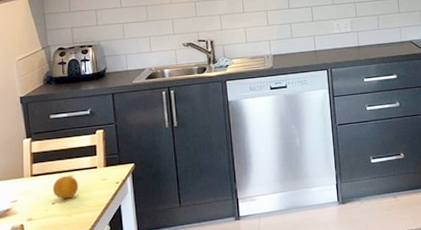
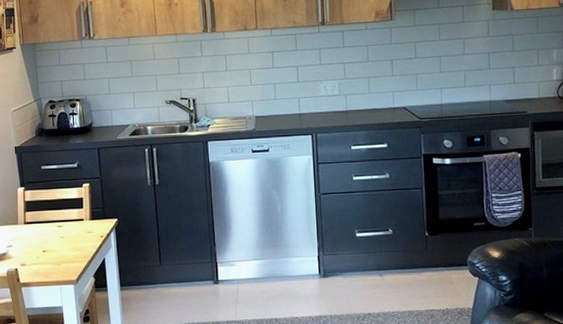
fruit: present [52,175,78,199] -> none [43,225,66,248]

